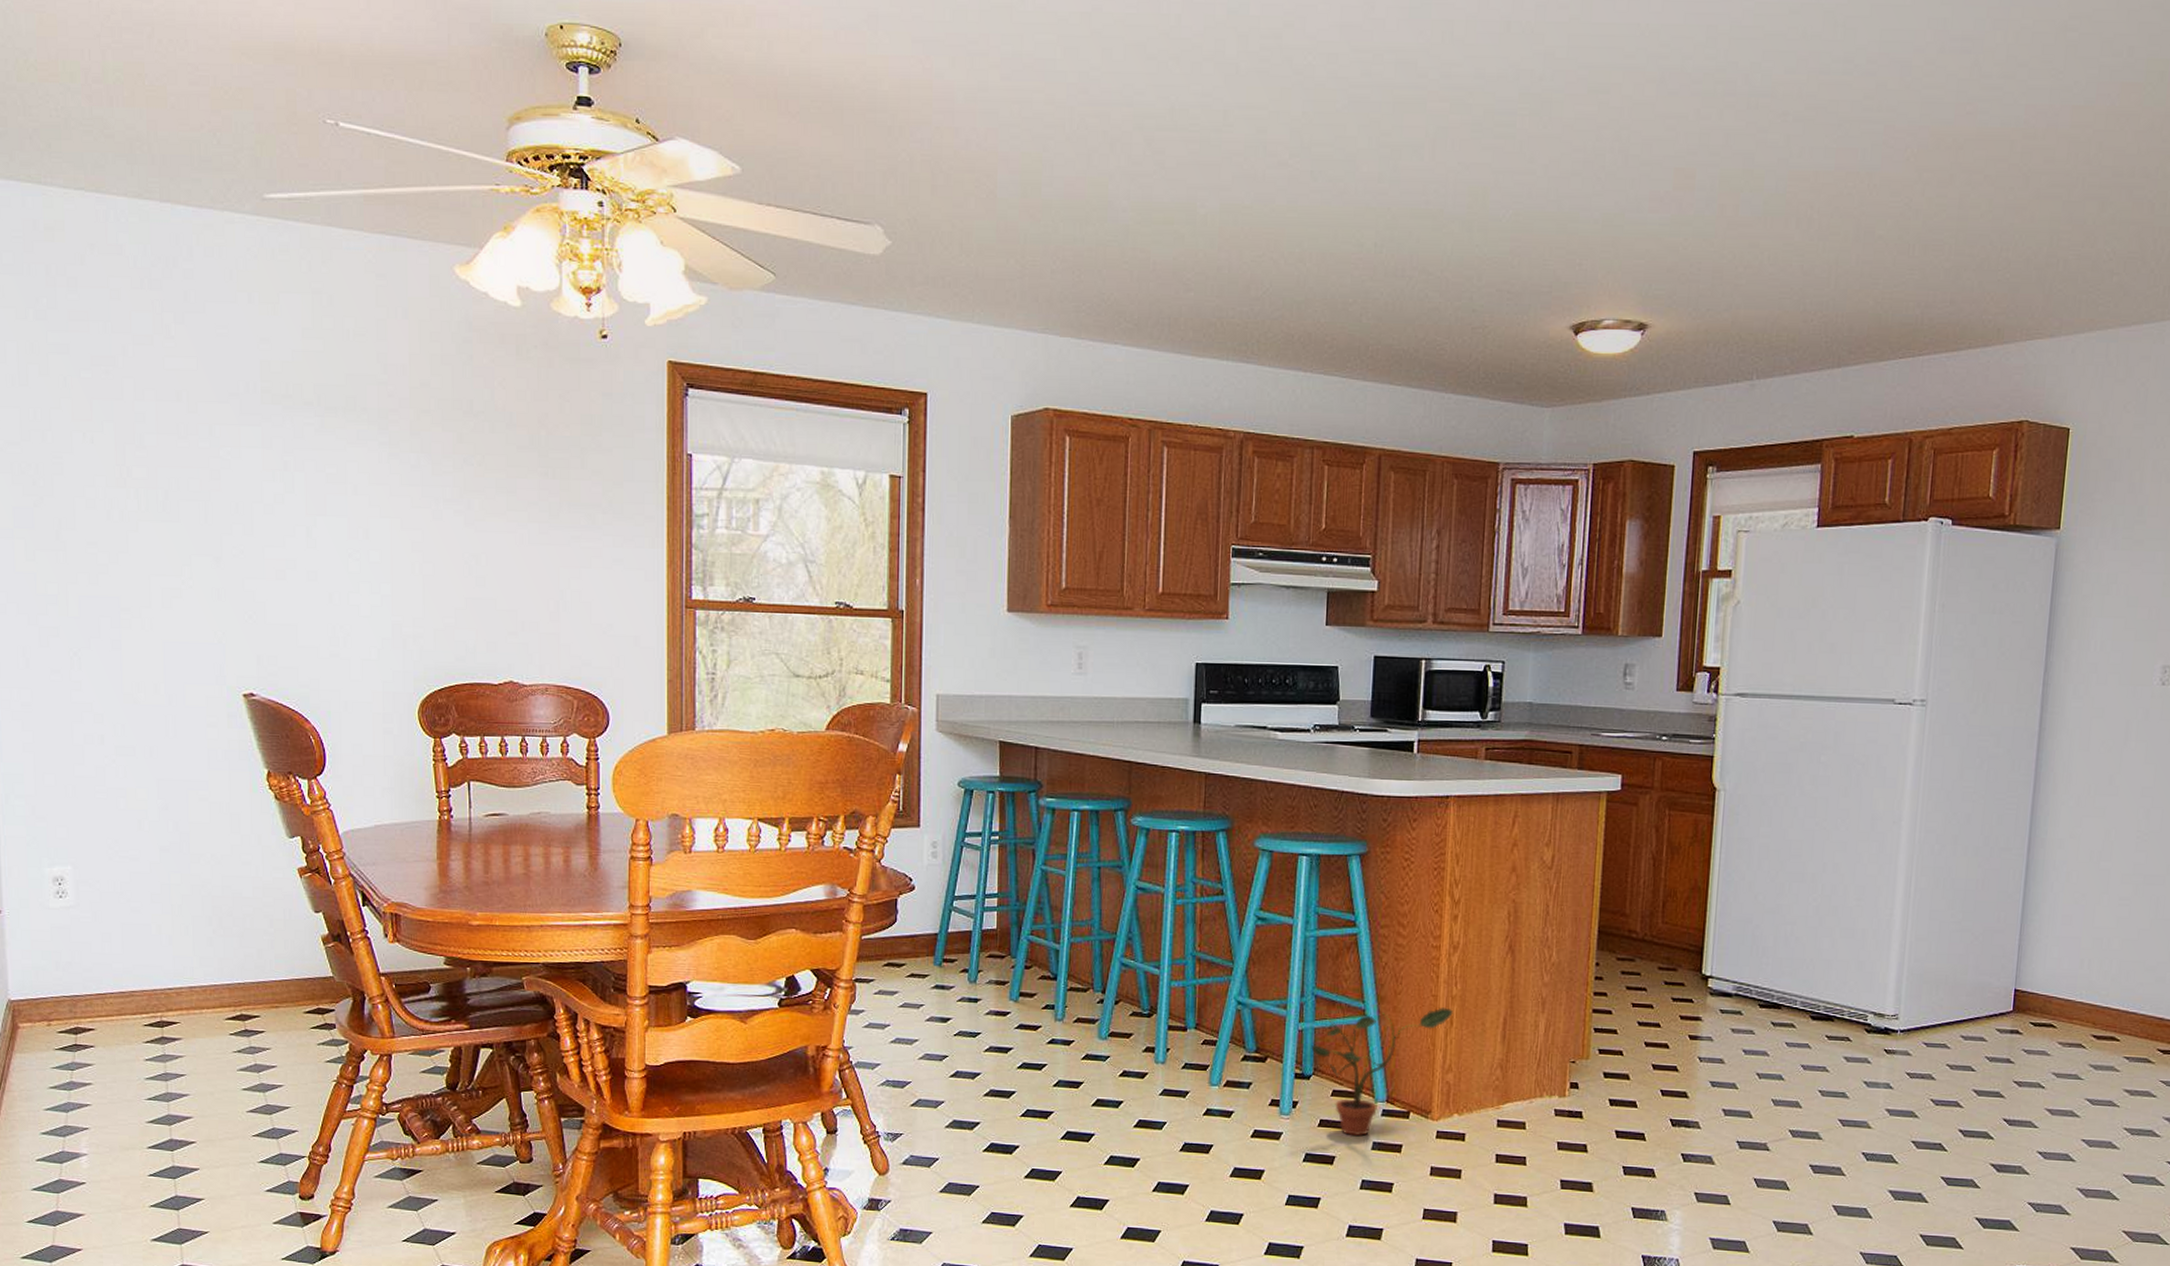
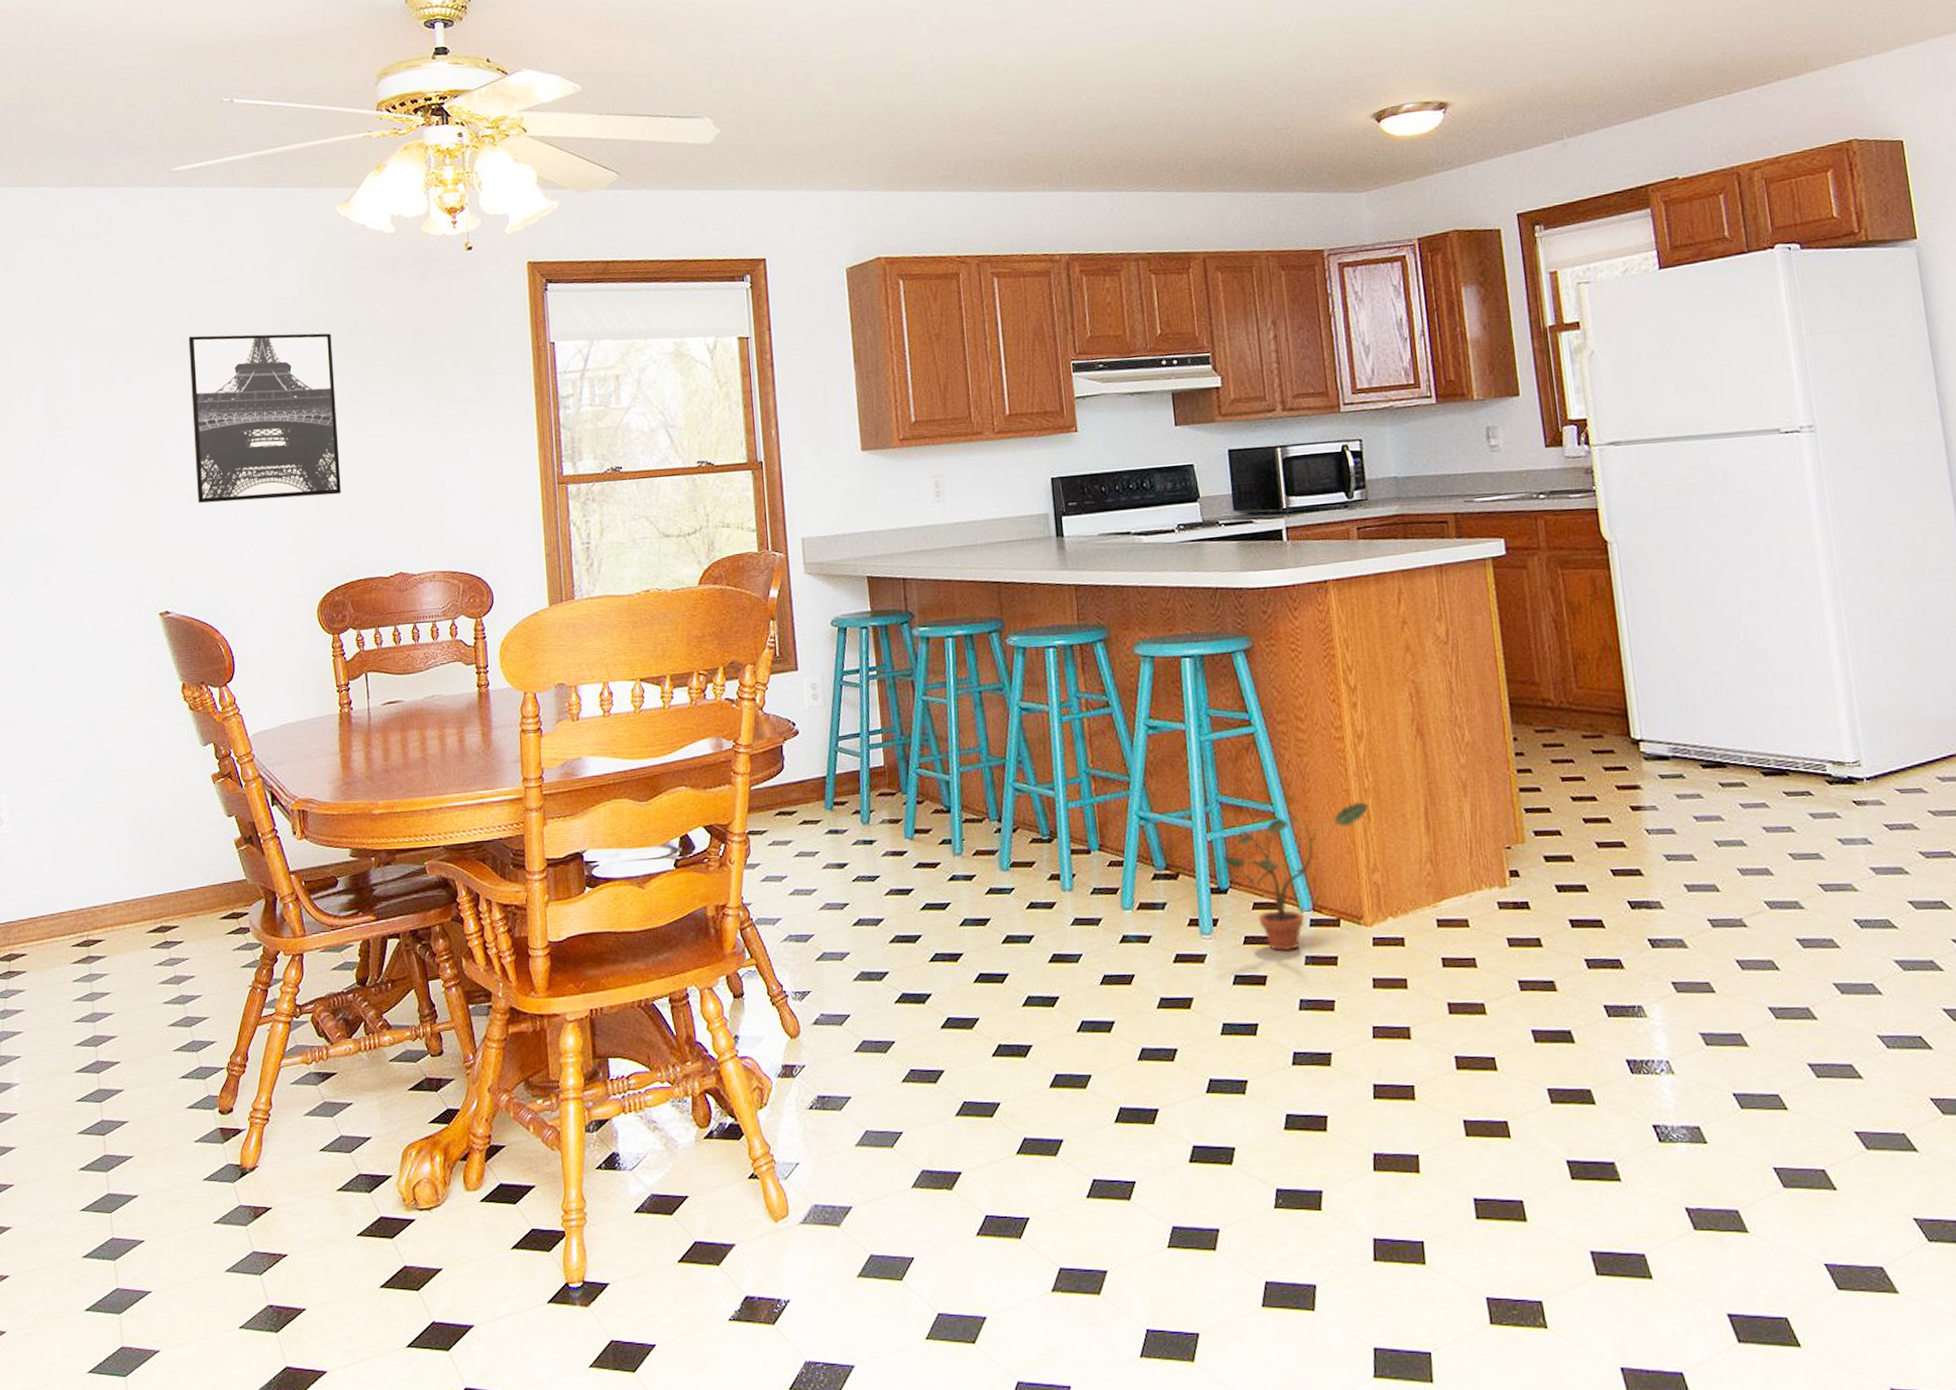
wall art: none [280,394,449,590] -> present [188,333,341,504]

